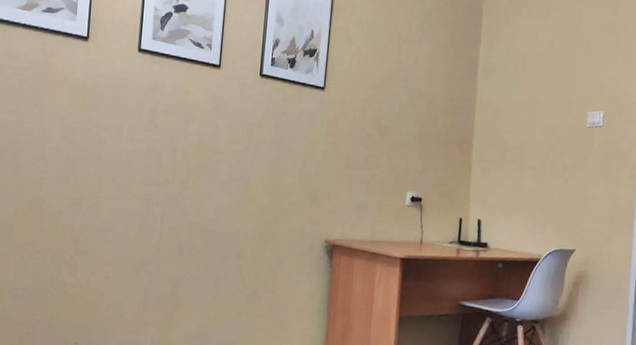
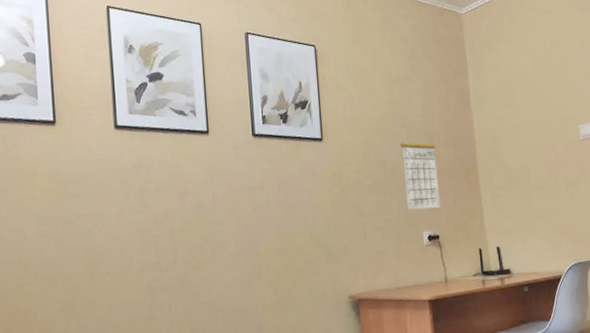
calendar: none [395,96,434,172] -> present [400,135,440,210]

